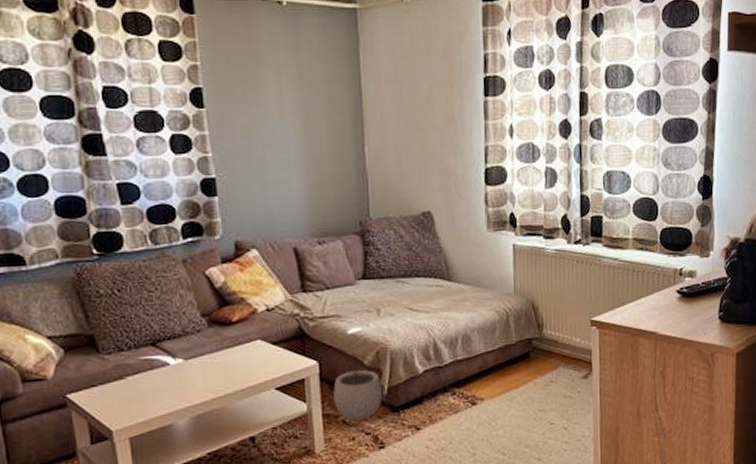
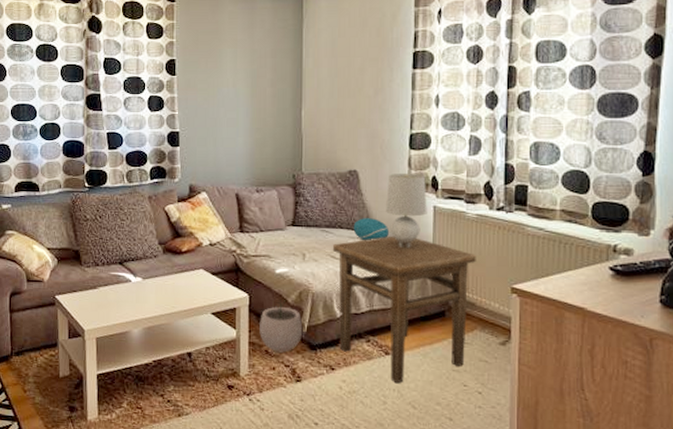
side table: none [409,279,557,433] -> present [332,236,476,384]
cushion: none [430,263,469,289] -> present [353,218,389,241]
table lamp: none [464,211,507,292] -> present [386,172,427,248]

